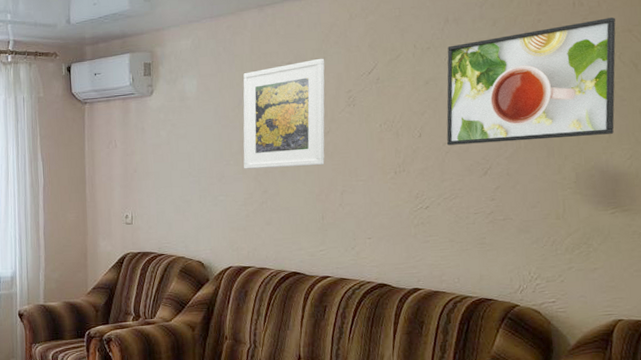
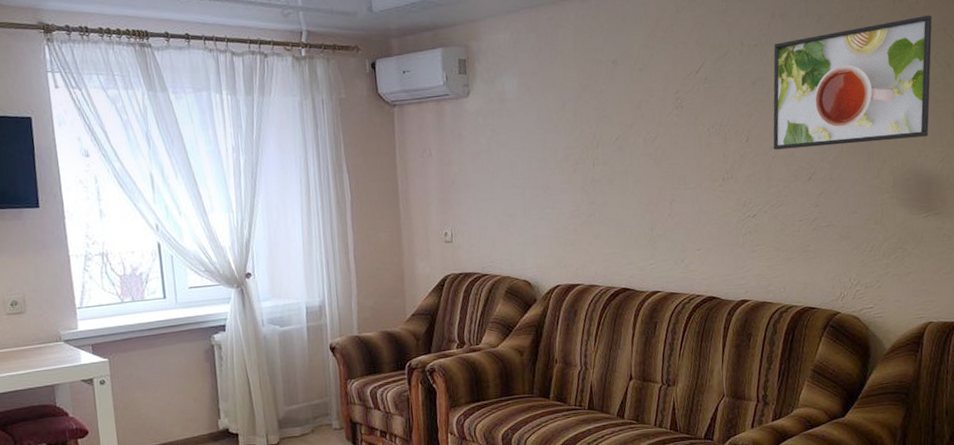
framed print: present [243,58,325,169] -> none [566,55,653,179]

